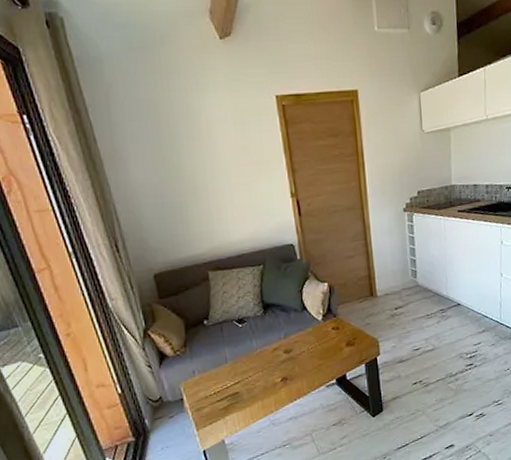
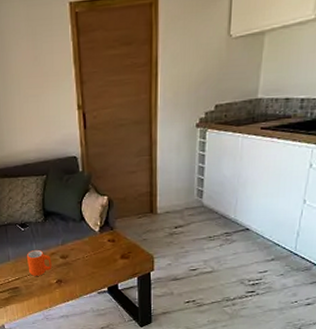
mug: none [246,347,275,377] -> present [26,250,52,276]

